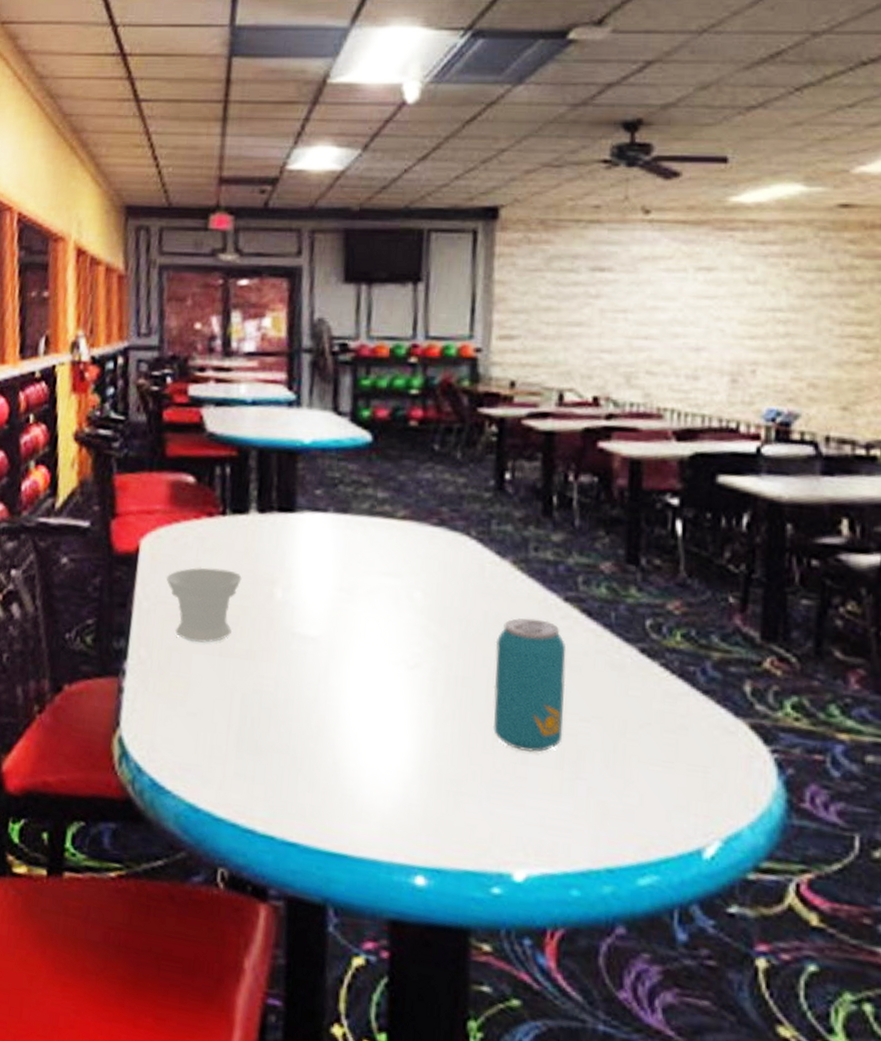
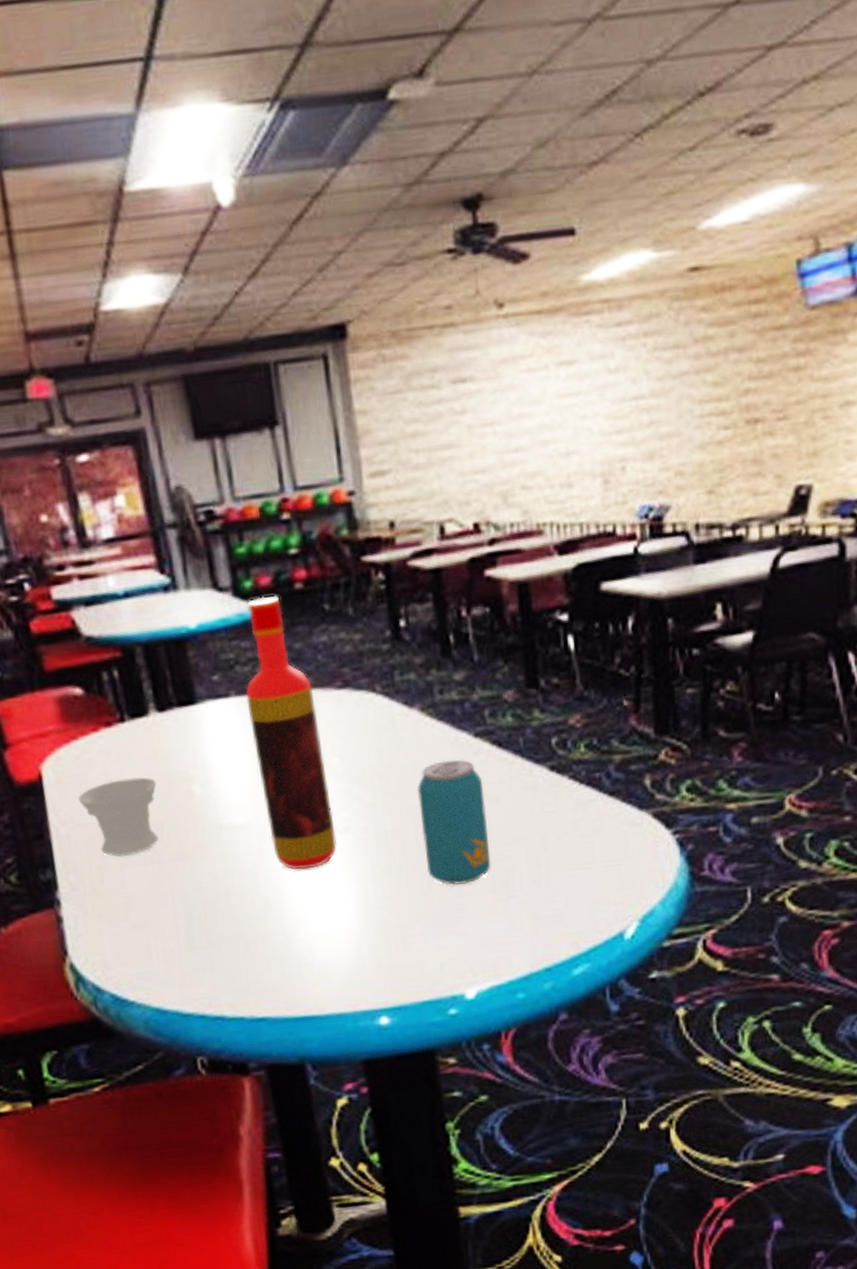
bottle: none [339,427,409,698] -> present [246,595,337,870]

